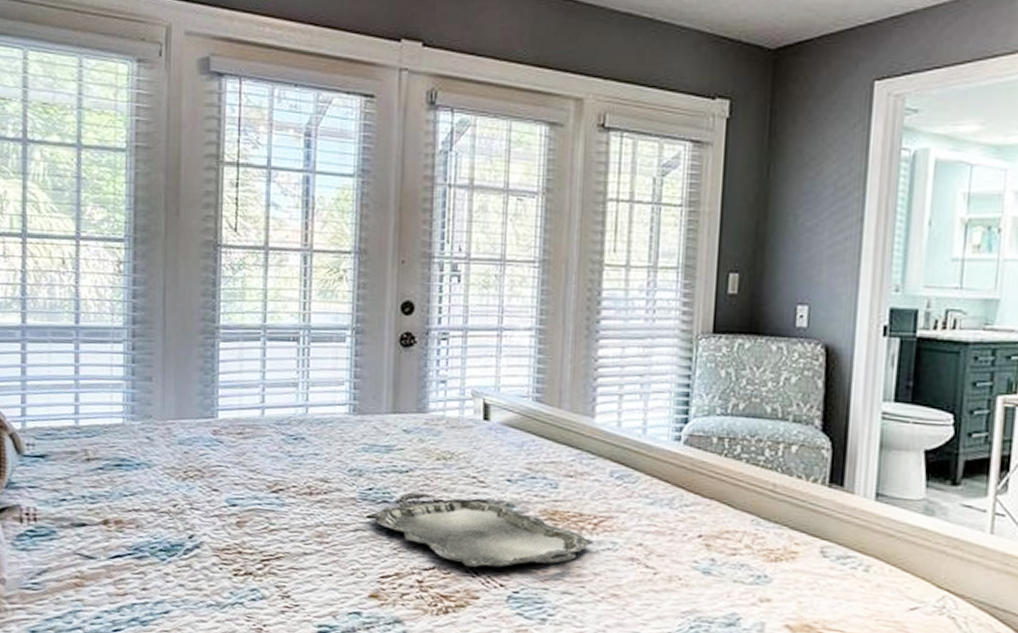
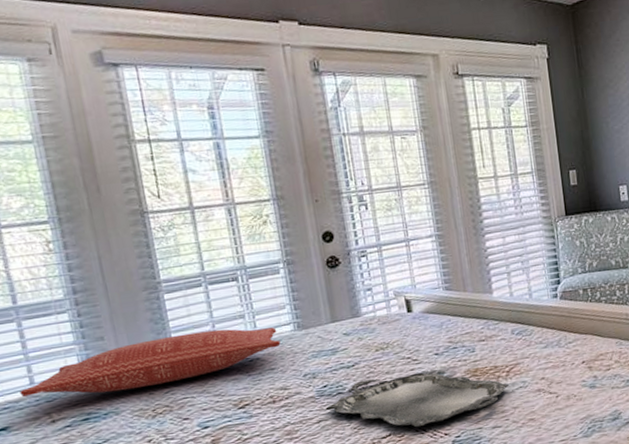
pillow: none [64,391,331,445] -> present [19,327,281,398]

